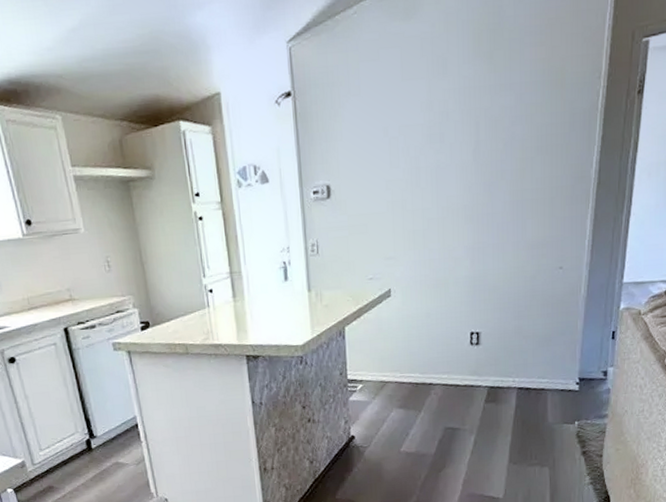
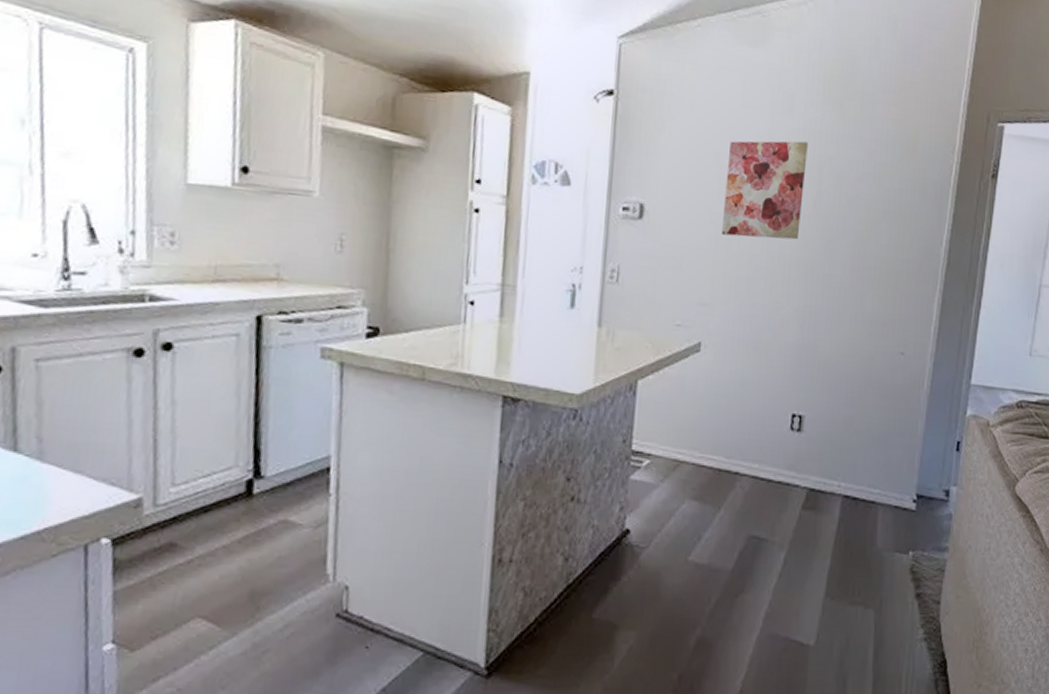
wall art: none [395,99,464,198] -> present [721,141,808,240]

